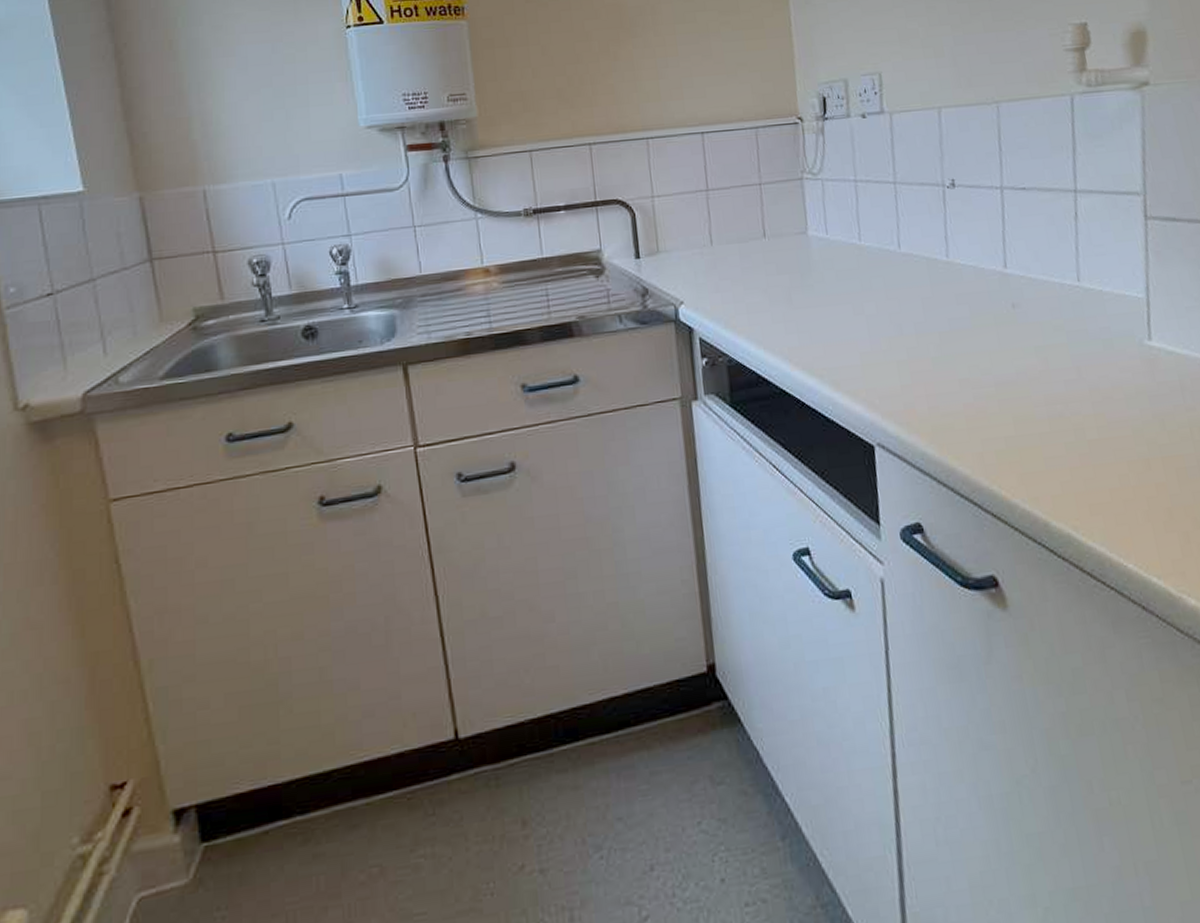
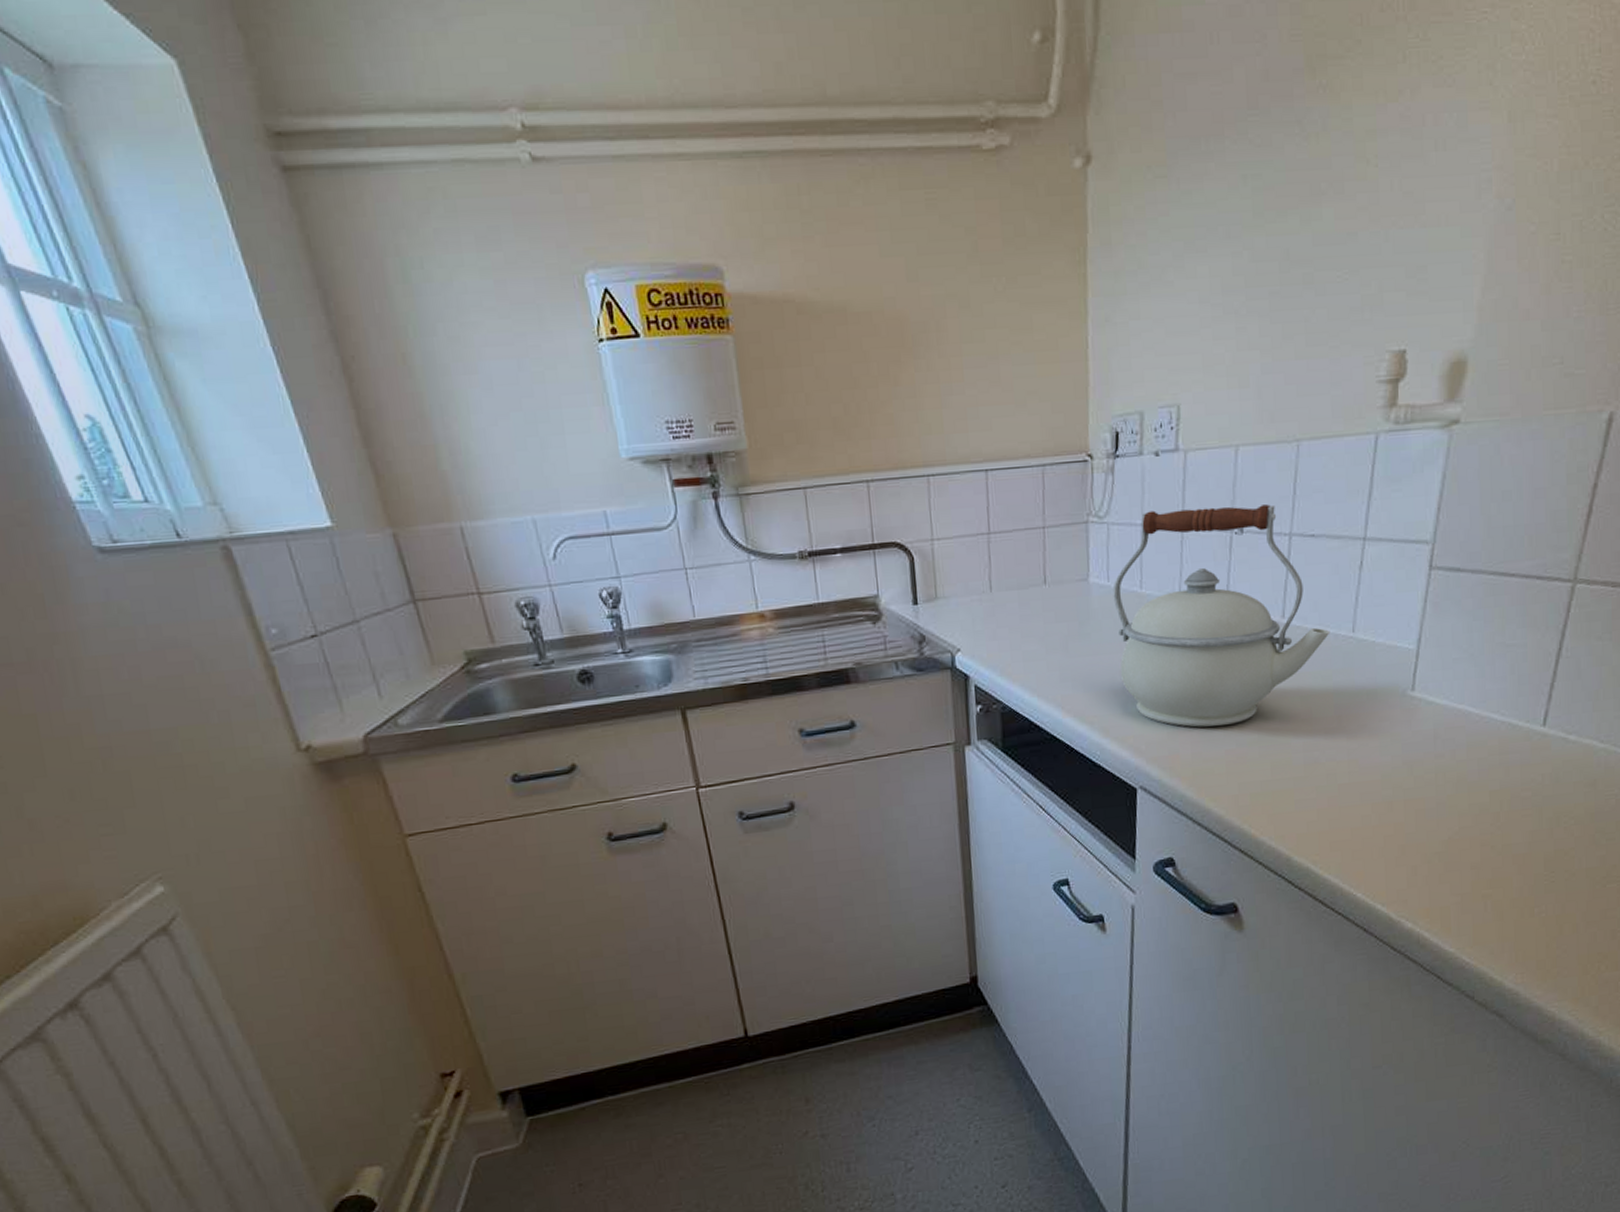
kettle: none [832,160,1055,380] -> present [1113,504,1330,728]

